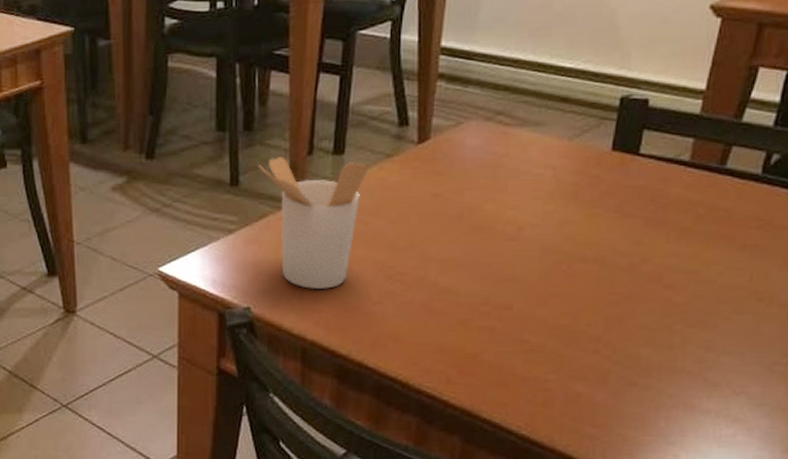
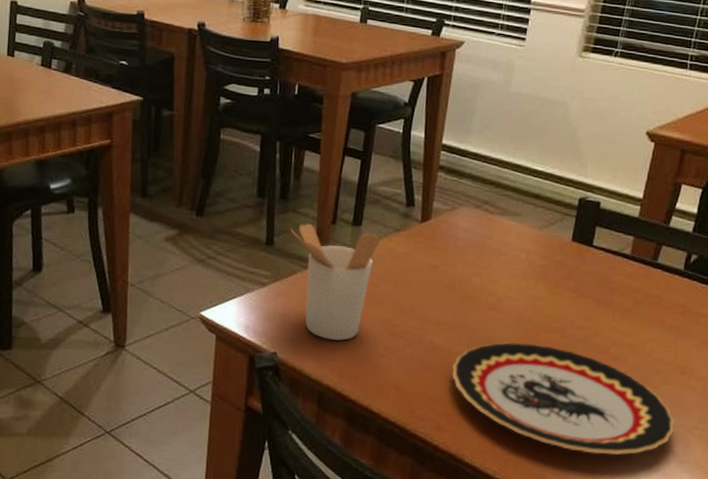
plate: none [463,276,750,402] -> present [452,342,675,456]

